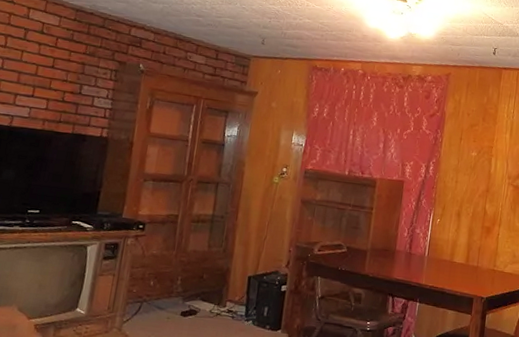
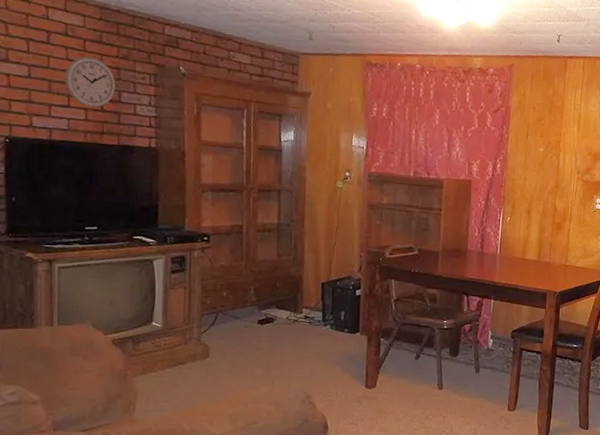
wall clock: none [33,52,80,99] -> present [65,56,116,108]

